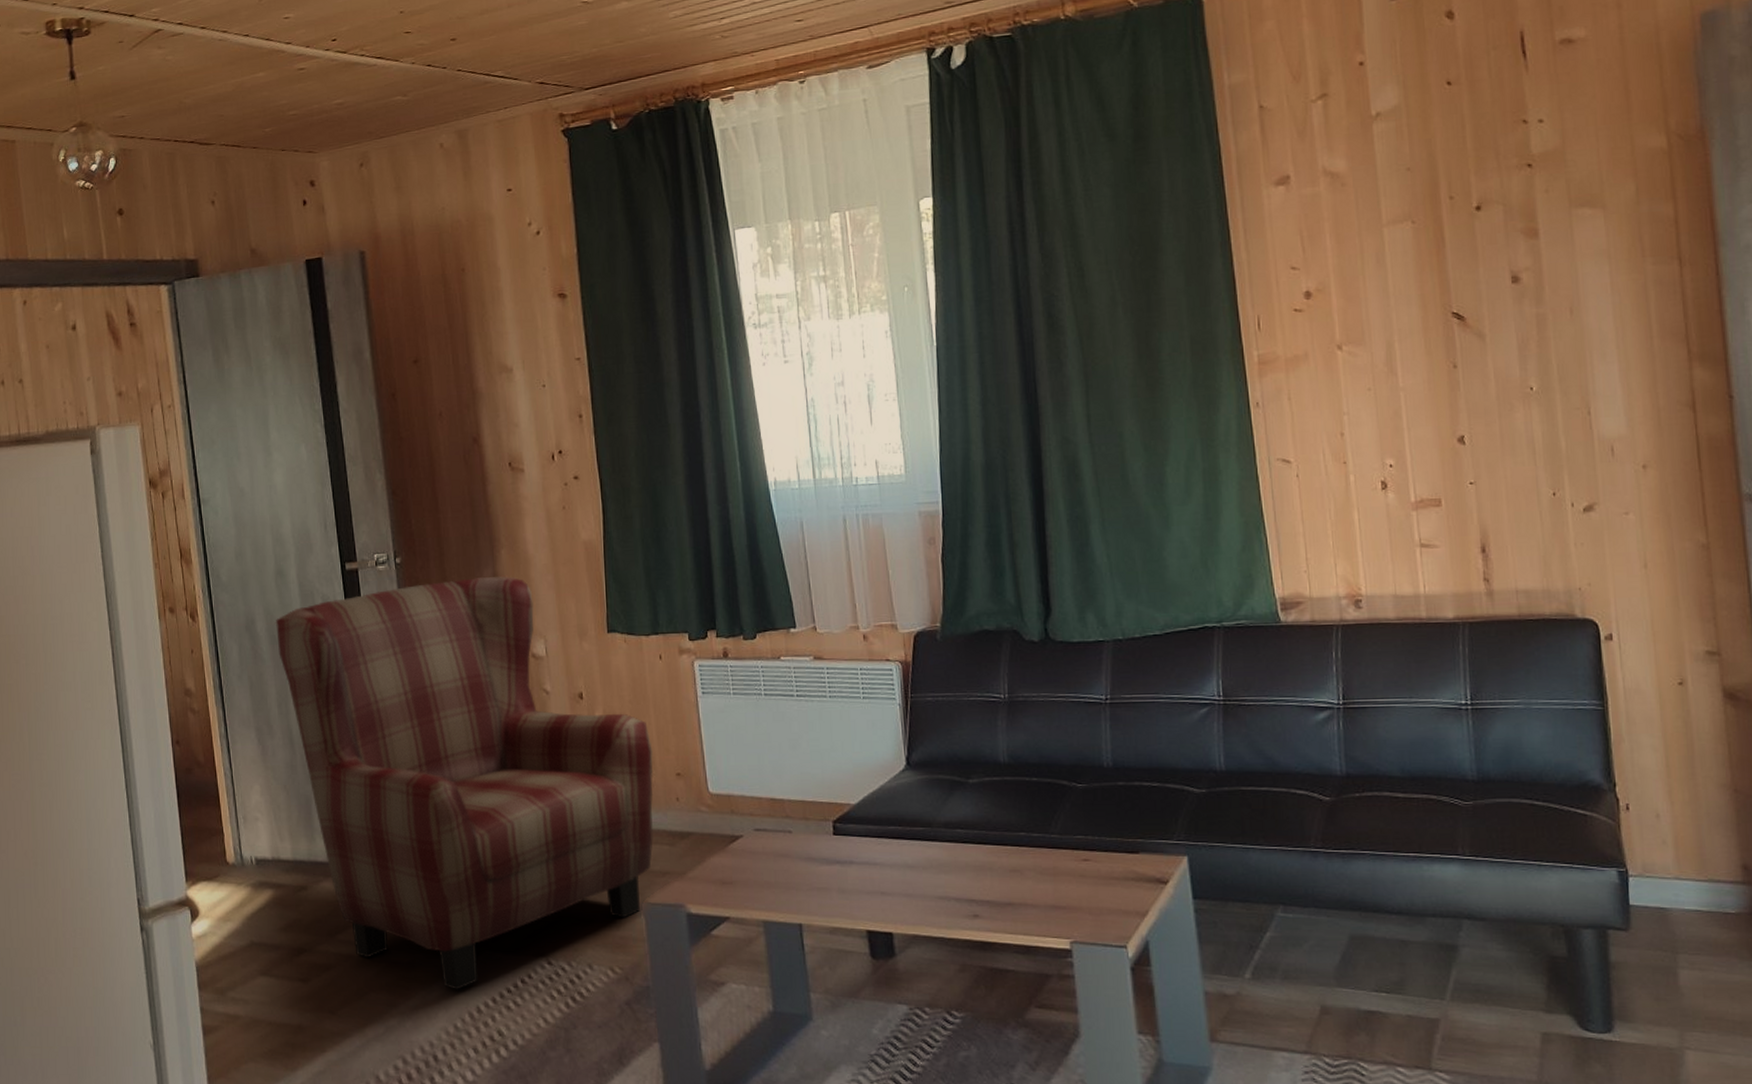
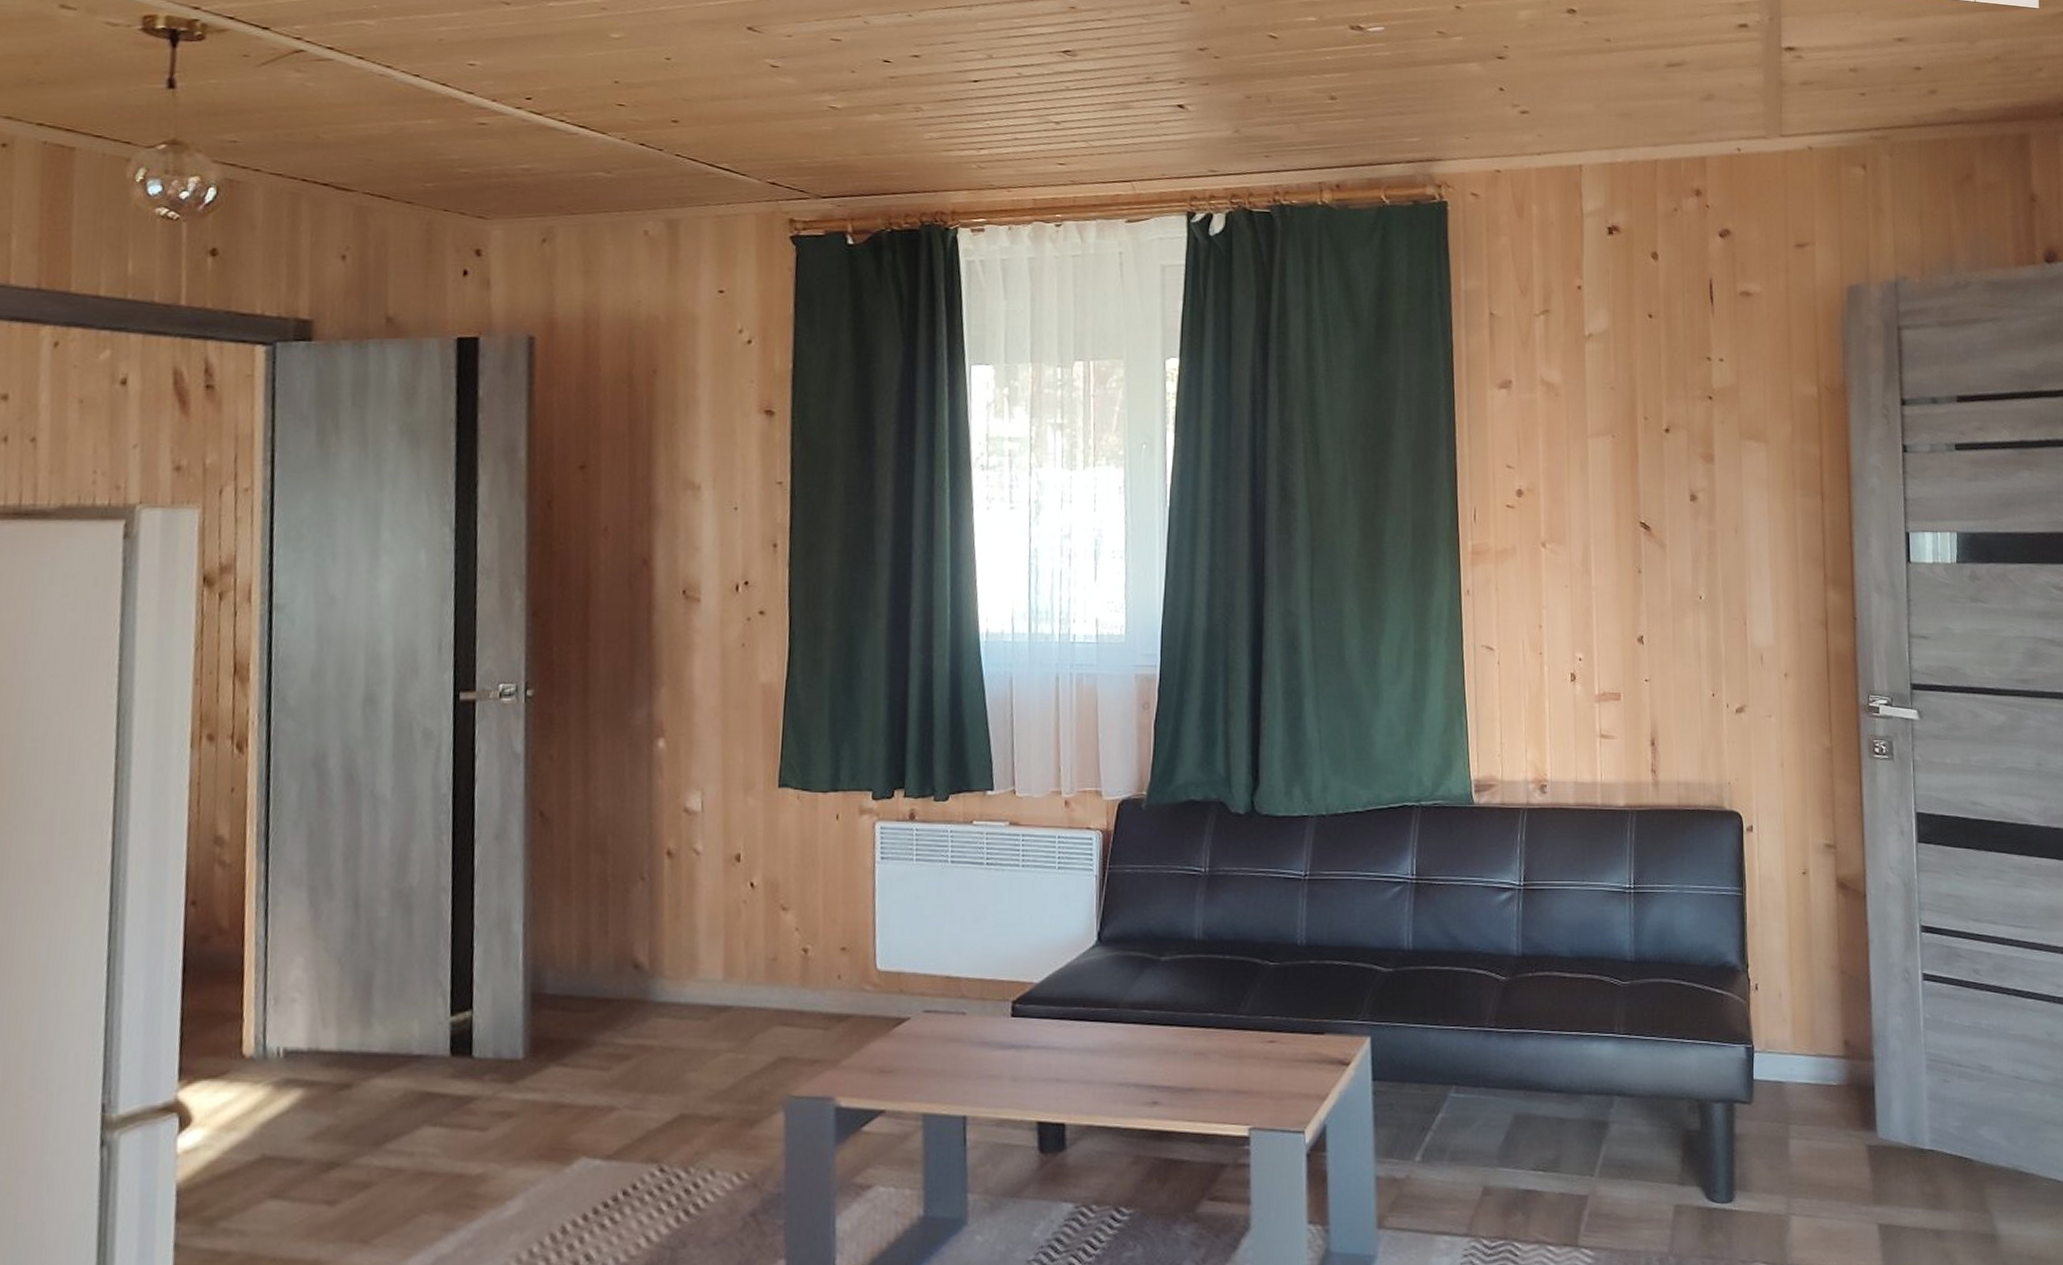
armchair: present [275,576,654,990] -> none [354,717,817,1207]

